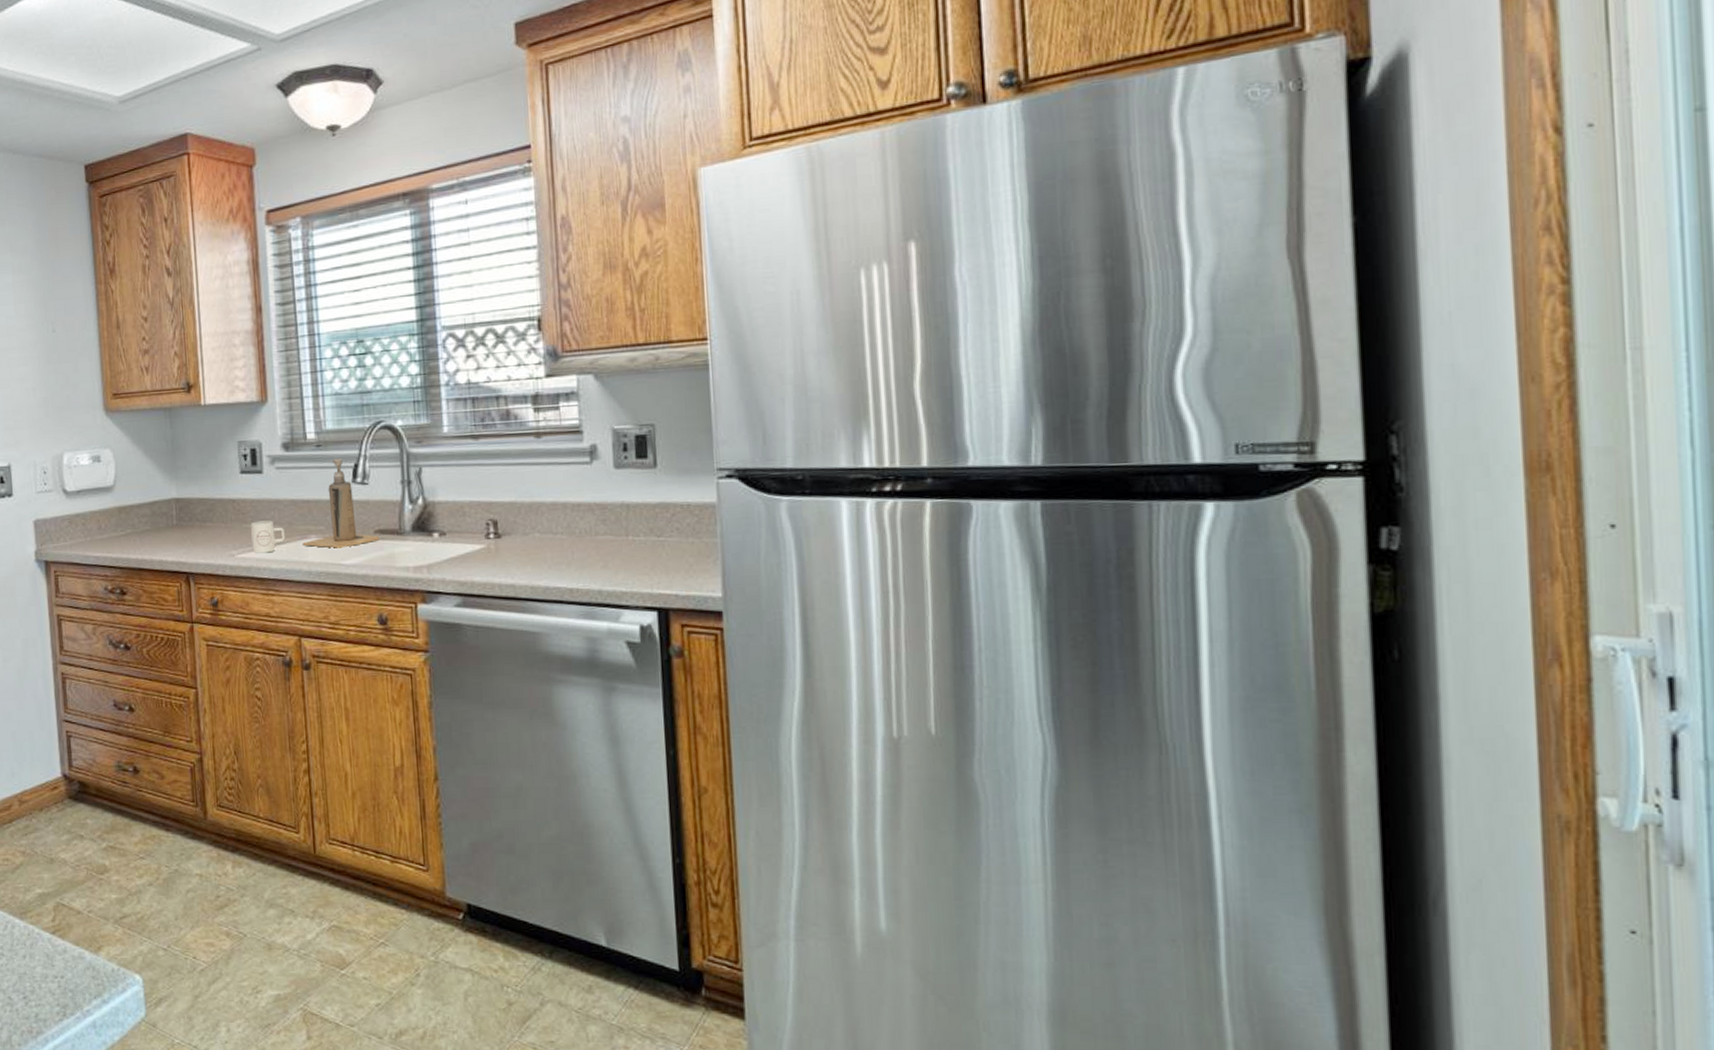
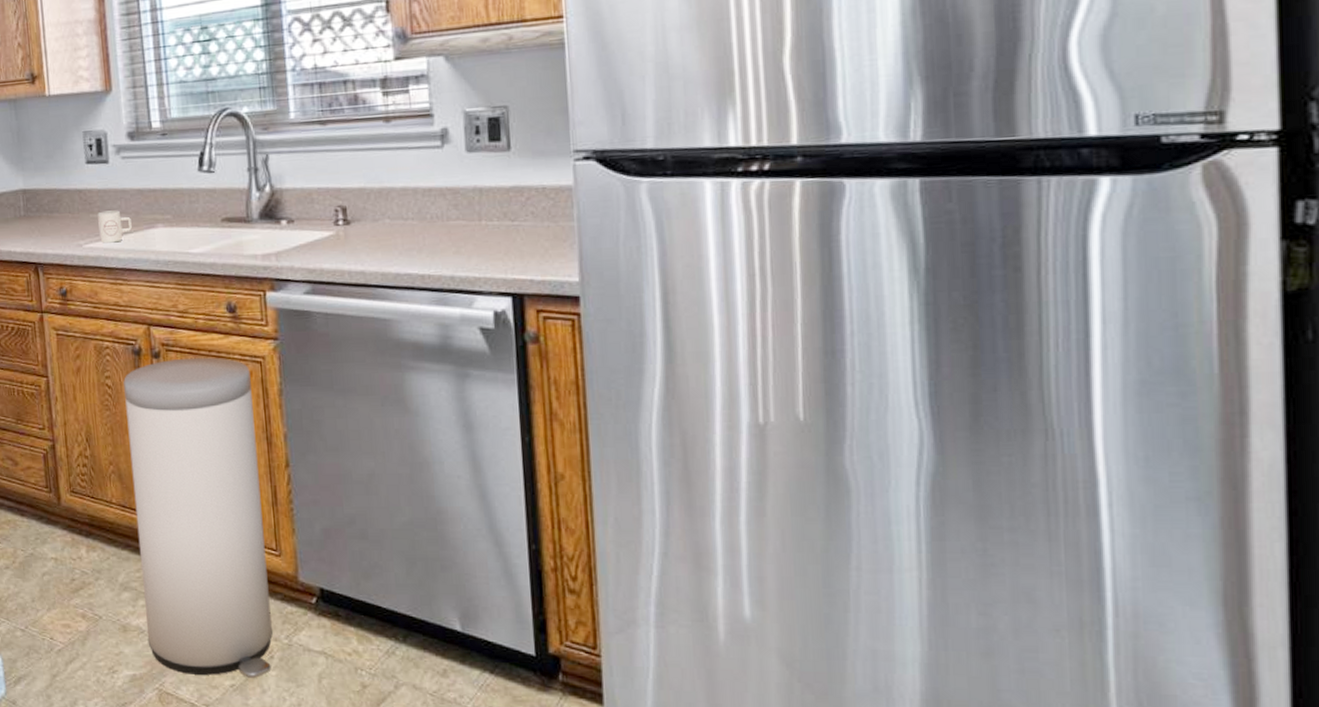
pedal bin: none [273,669,419,998] -> present [123,357,273,679]
soap dispenser: present [302,458,379,548] -> none [149,146,226,237]

